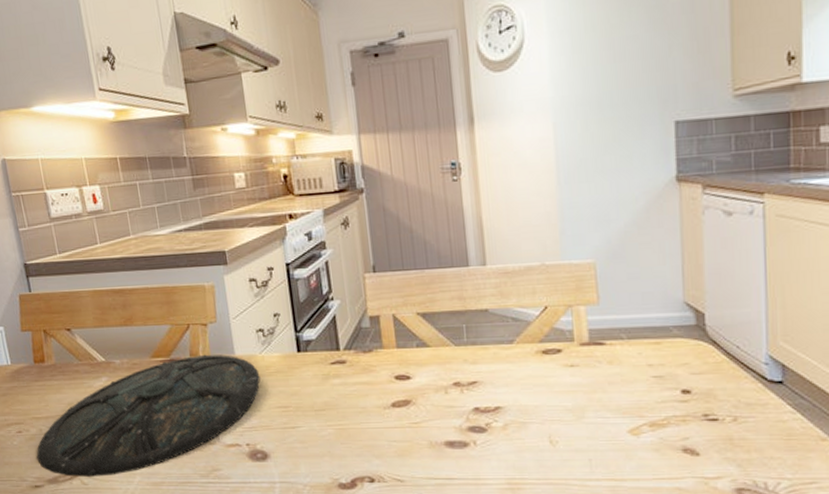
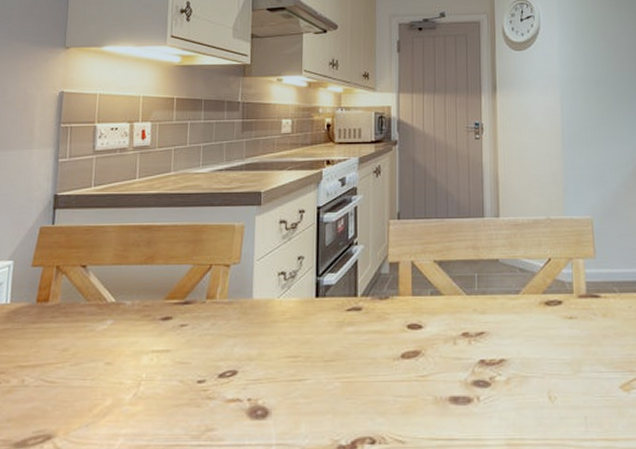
plate: present [36,354,261,477] -> none [9,297,274,439]

